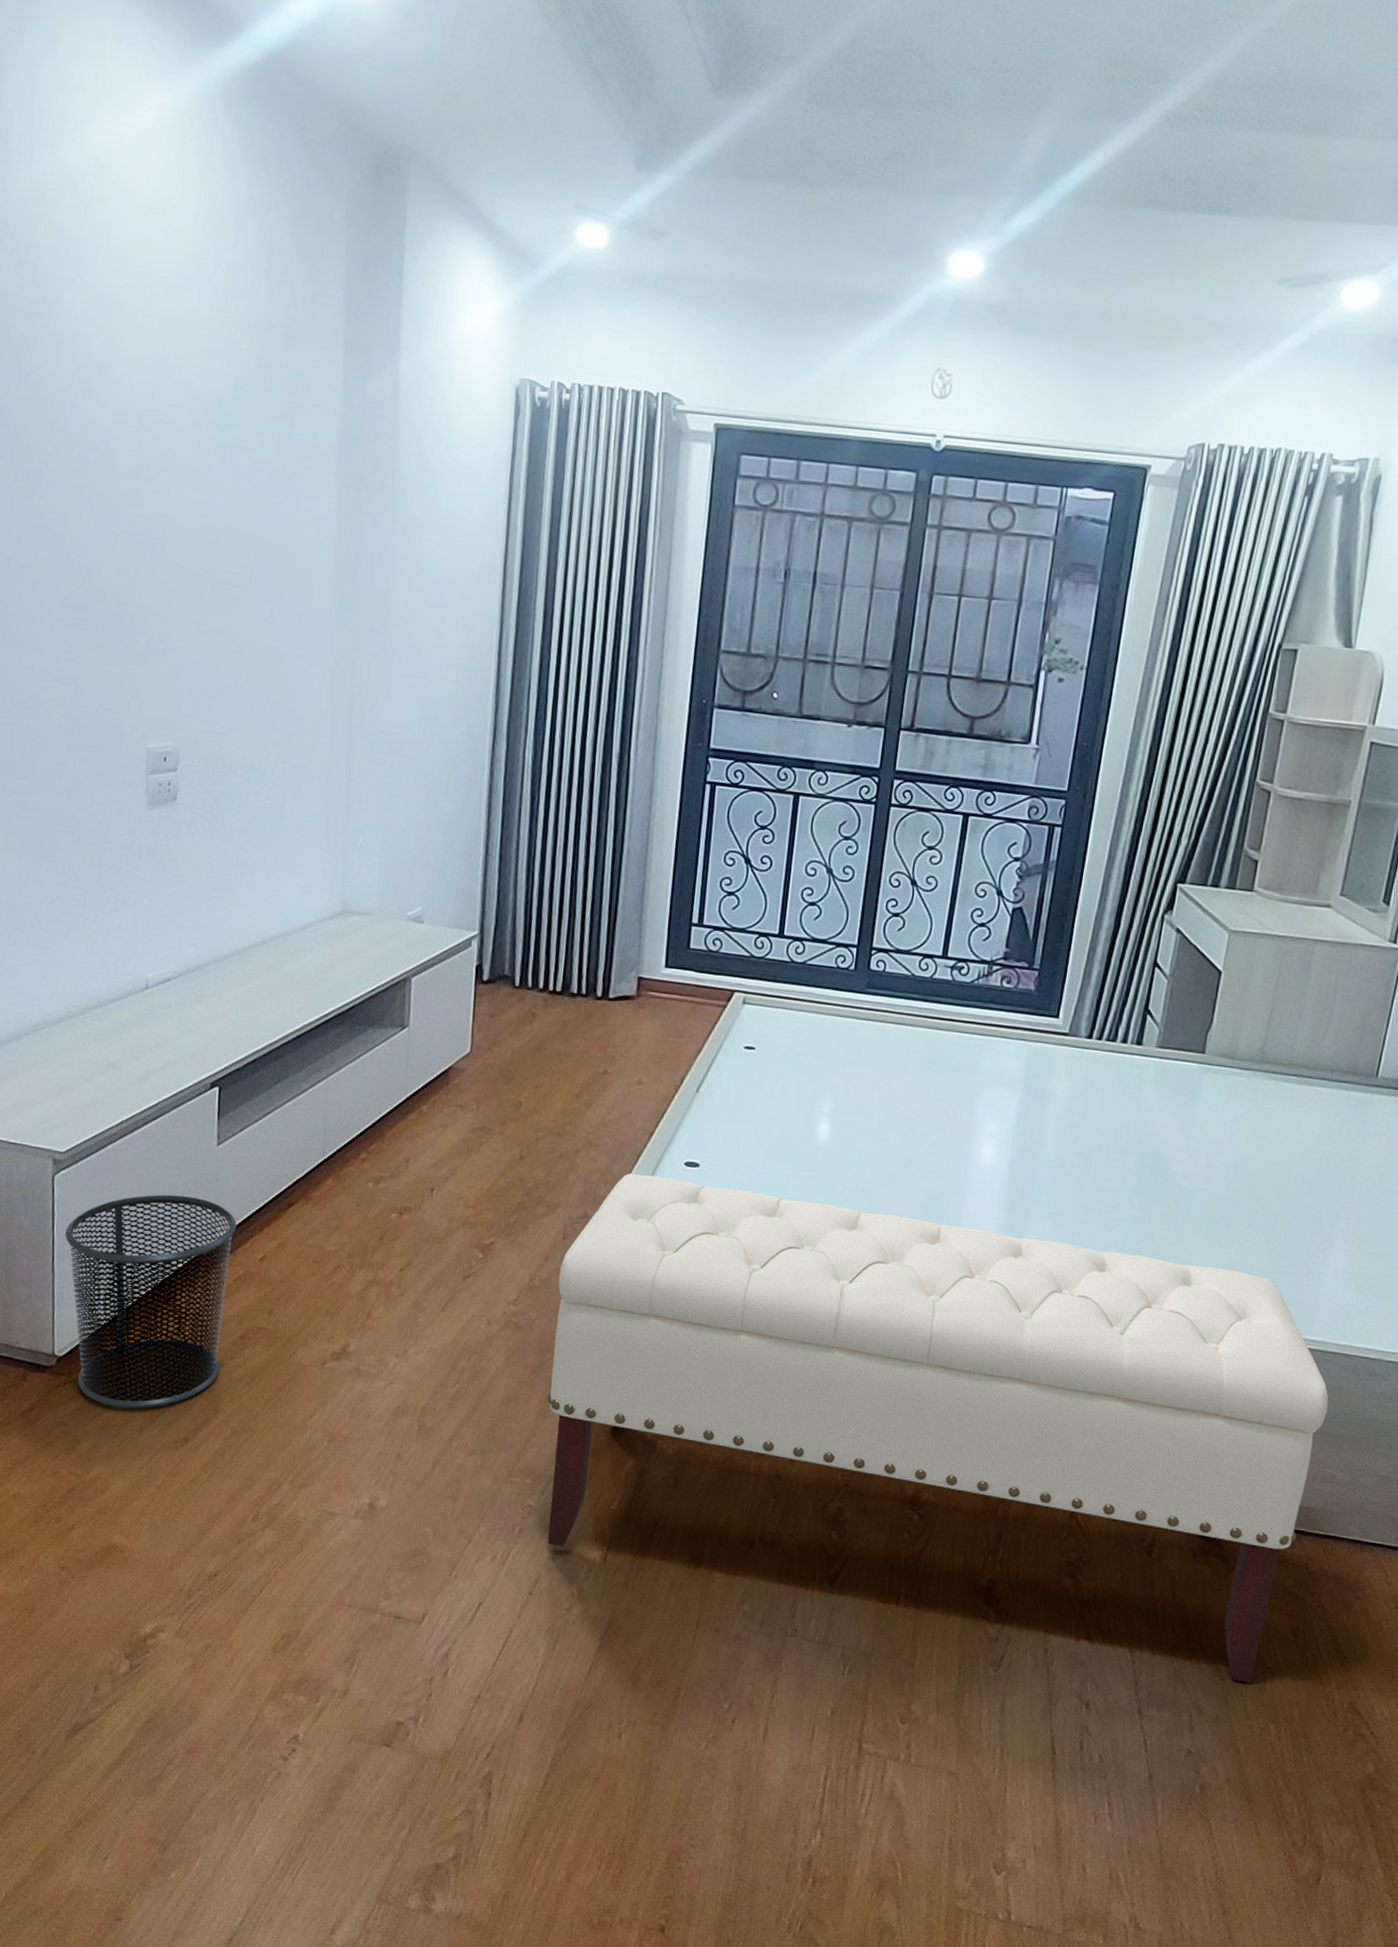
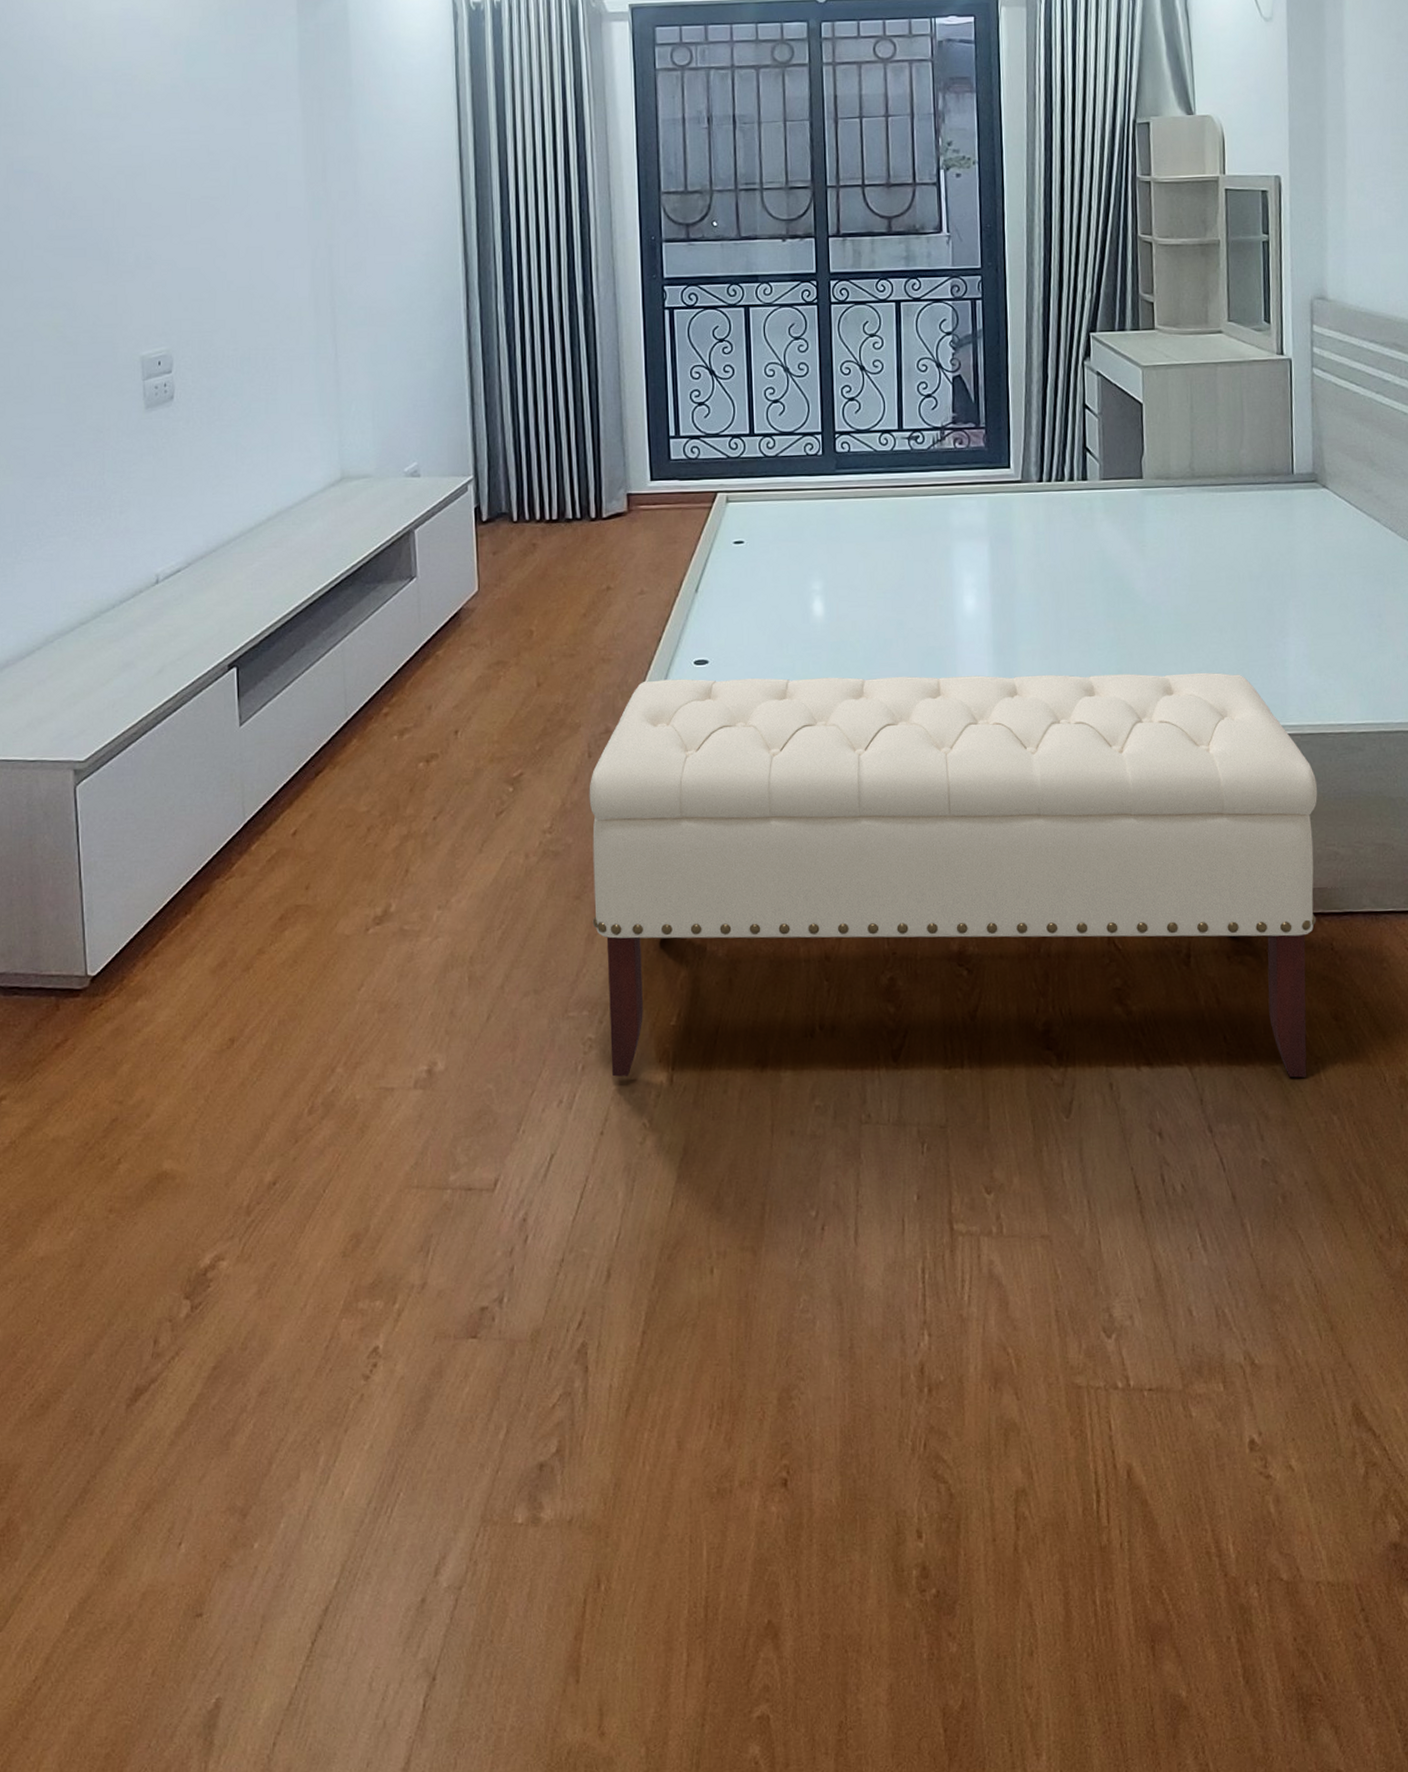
waste bin: present [65,1194,237,1409] -> none [91,783,266,1020]

